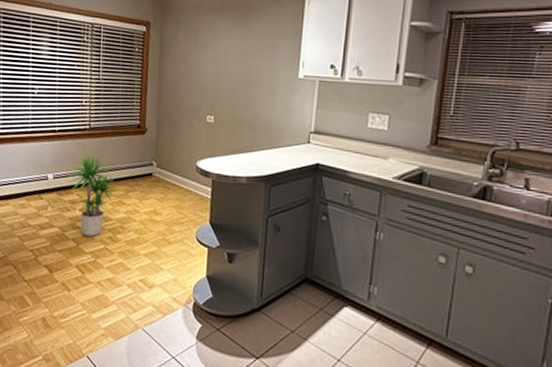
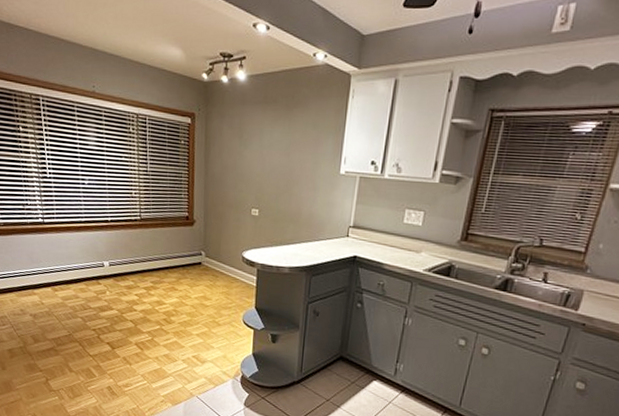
potted plant: present [66,153,119,237] -> none [121,243,171,318]

